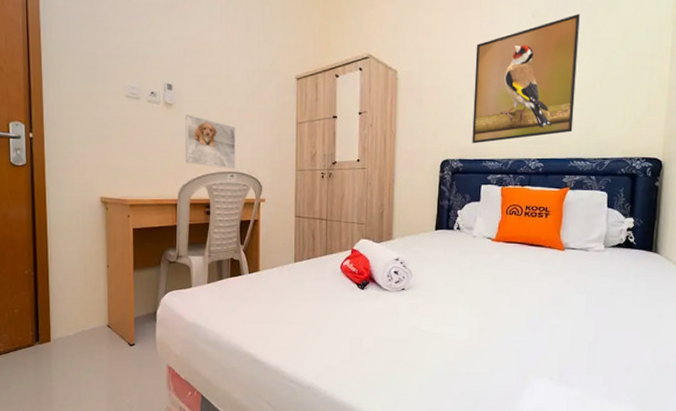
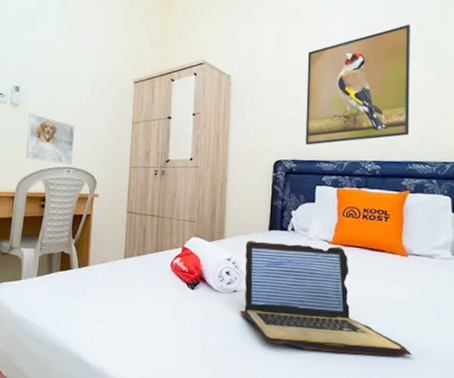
laptop: none [407,241,564,342] -> present [239,241,413,357]

